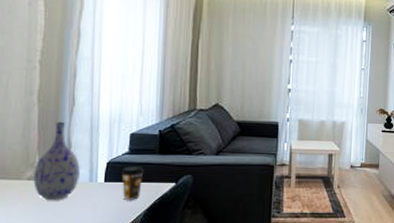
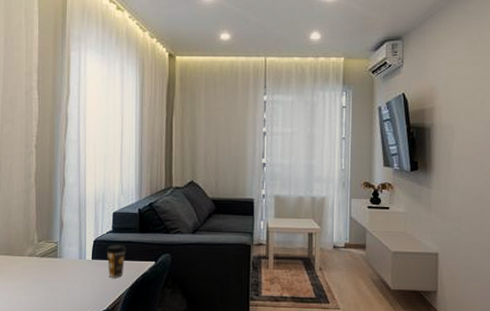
vase: present [33,121,80,201] -> none [33,201,71,276]

